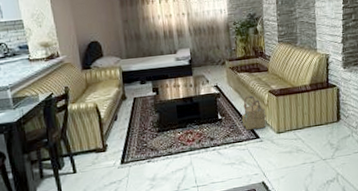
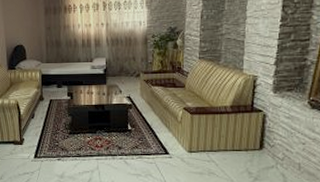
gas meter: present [242,95,267,131] -> none [153,111,179,145]

